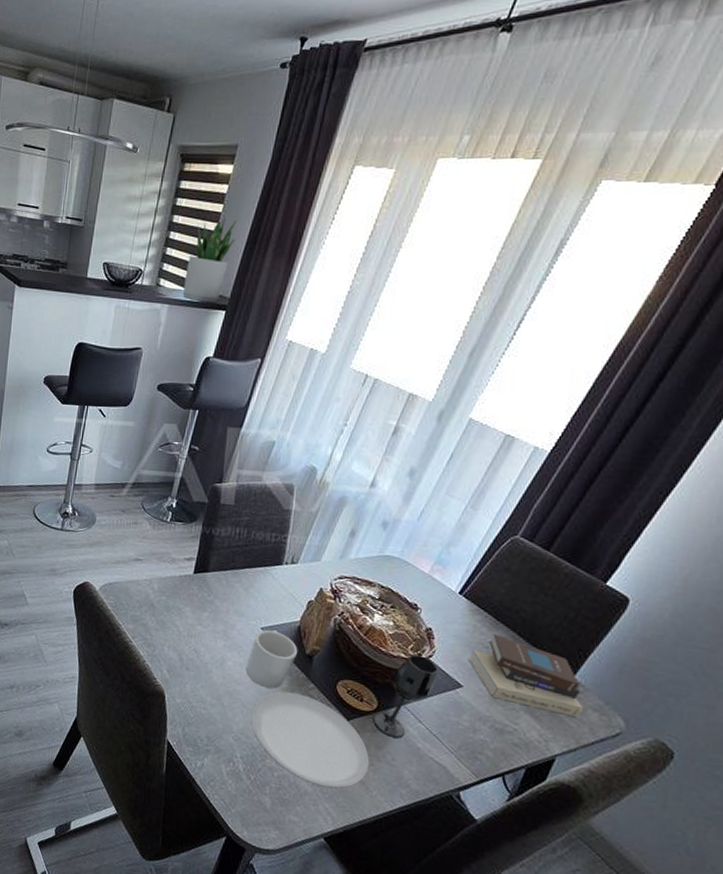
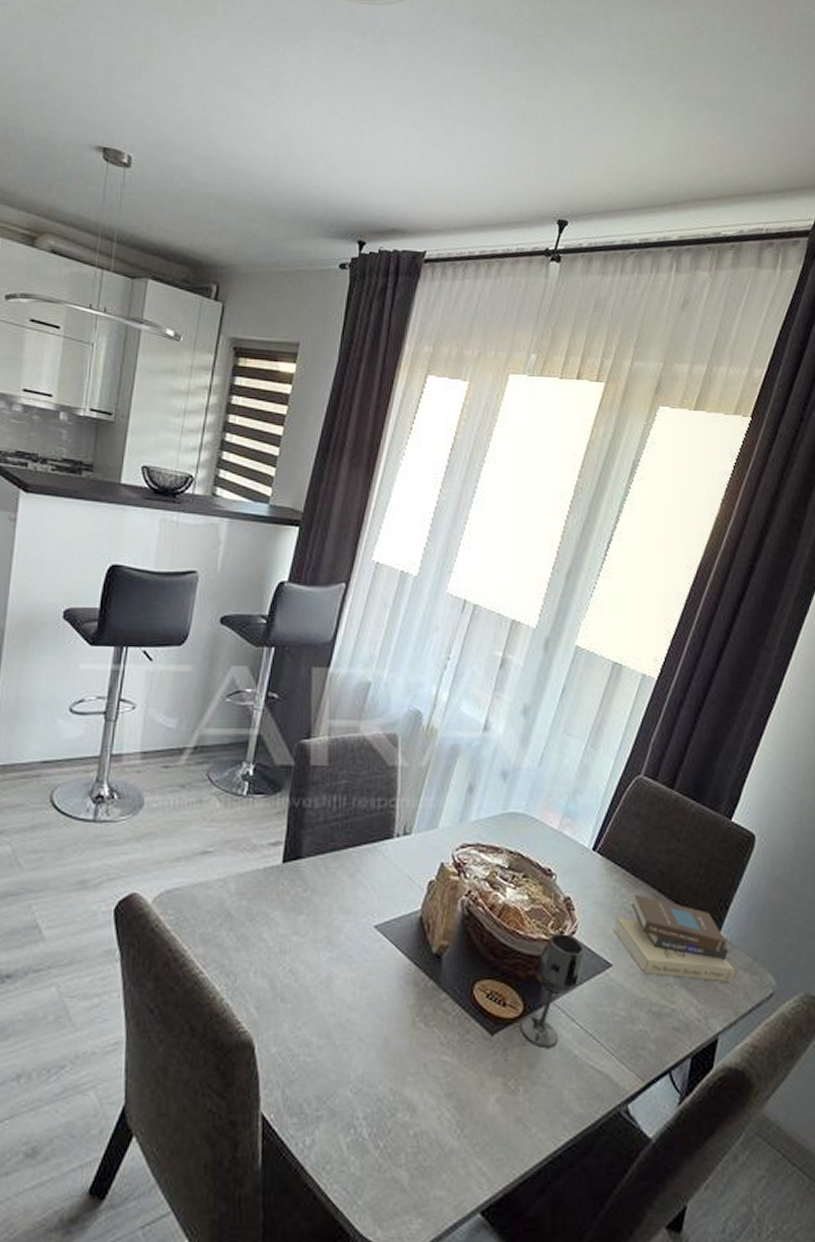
planter: present [183,217,236,303] -> none [246,420,305,518]
mug: present [246,629,298,689] -> none [360,925,423,1008]
plate: present [251,691,370,789] -> none [373,1010,524,1137]

